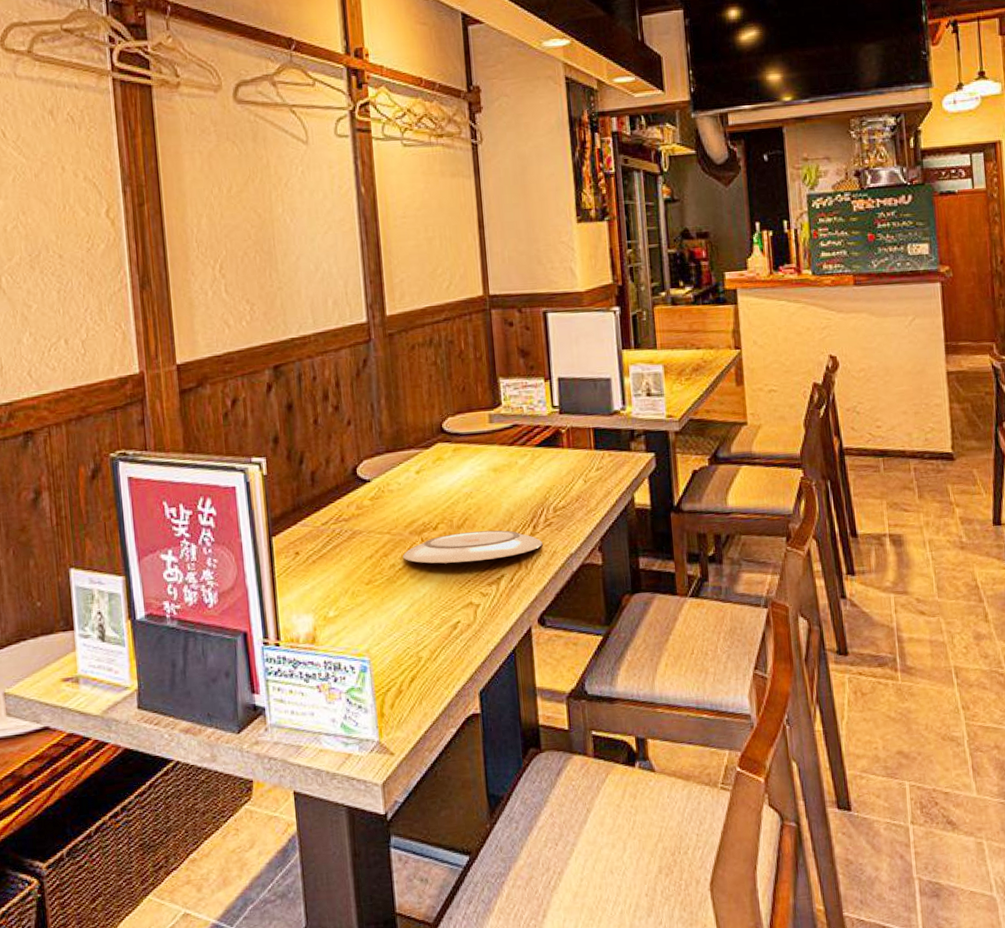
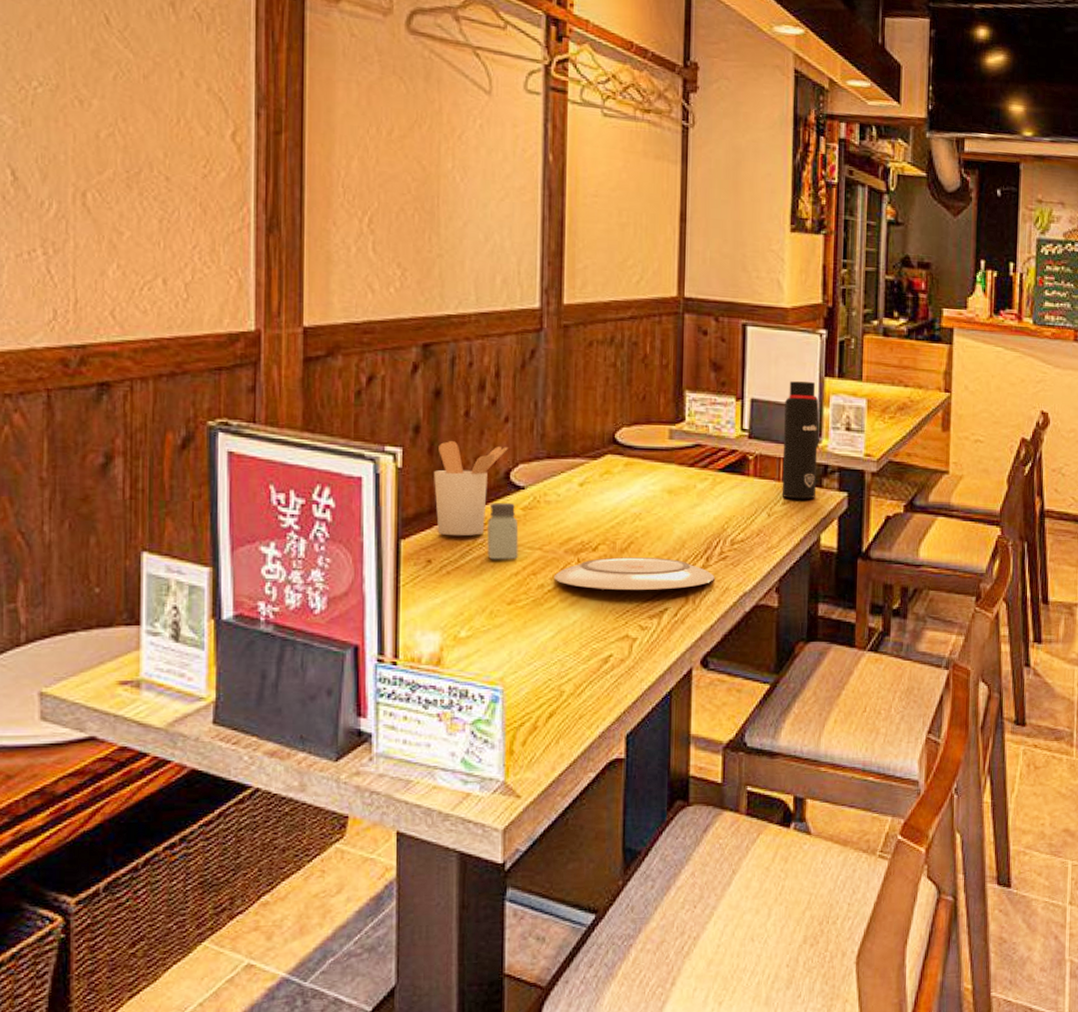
utensil holder: none [294,447,353,529] -> present [434,441,508,535]
saltshaker: none [342,495,371,547] -> present [487,503,519,560]
water bottle: none [589,355,625,464] -> present [782,380,820,499]

